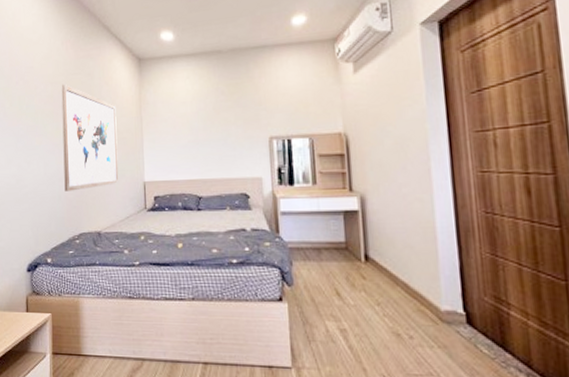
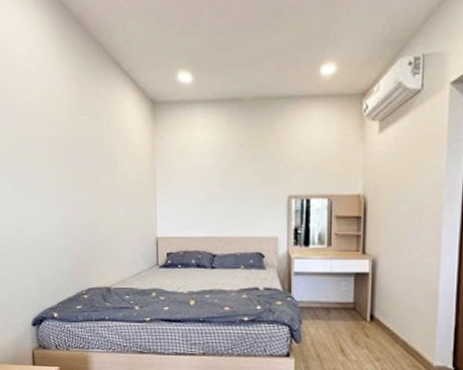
wall art: present [61,84,119,192] -> none [64,125,130,245]

